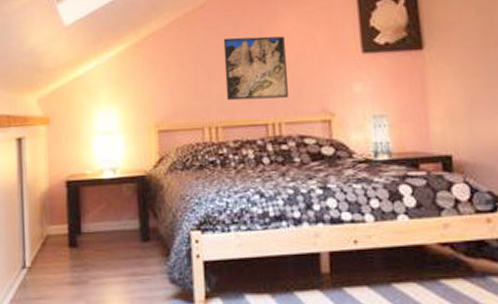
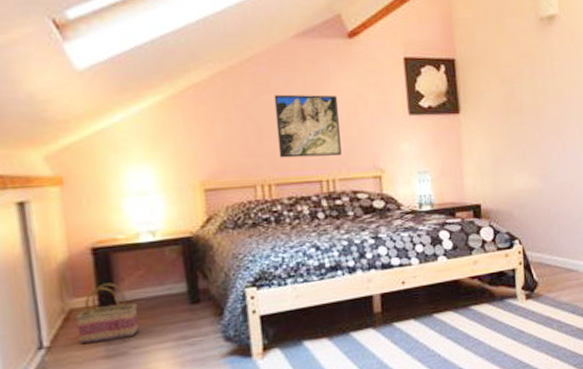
basket: none [51,214,98,269] -> present [75,282,139,345]

